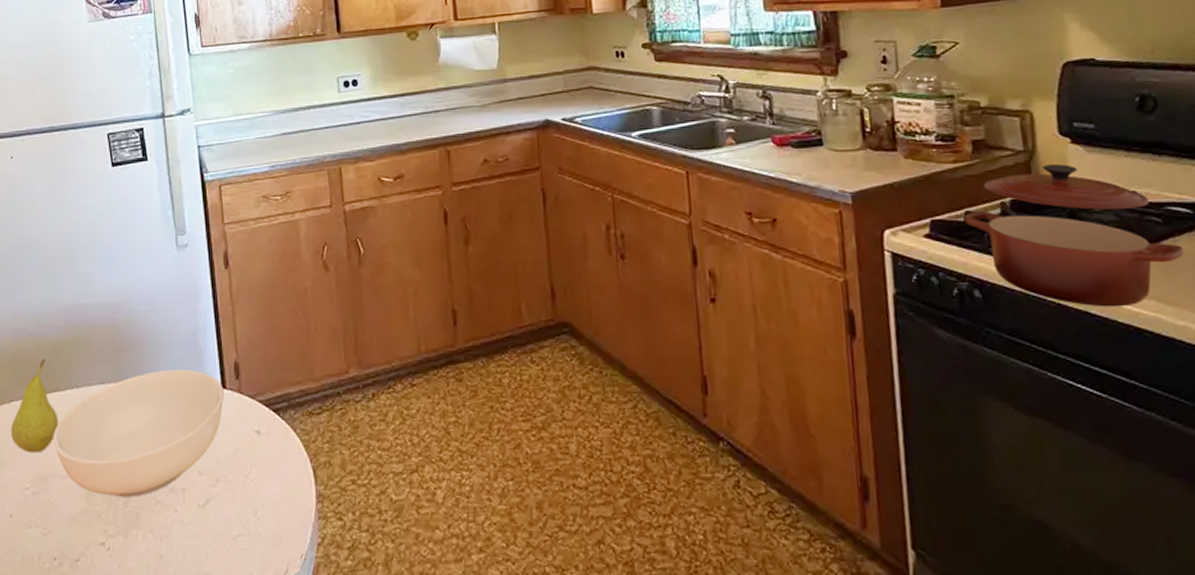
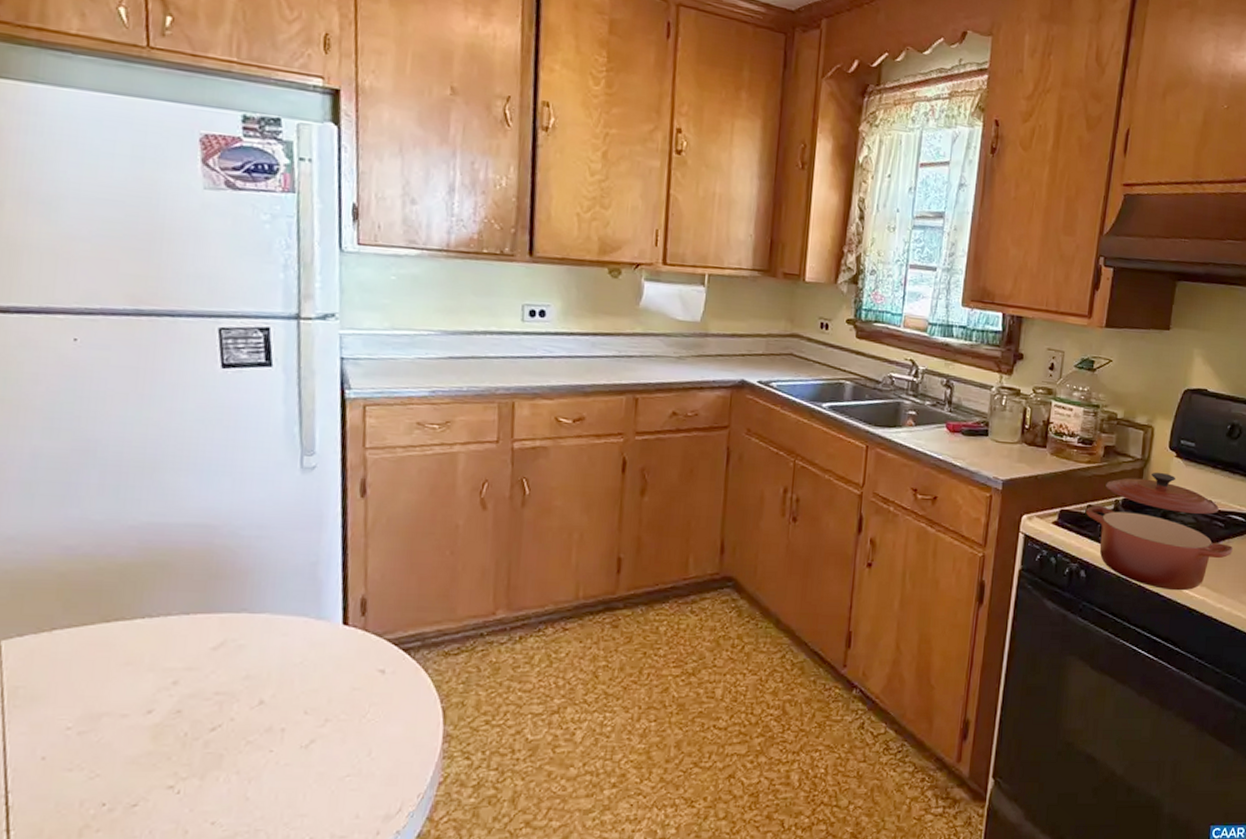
fruit: present [11,359,59,453] -> none [50,583,121,689]
bowl: present [53,369,224,497] -> none [111,602,345,737]

